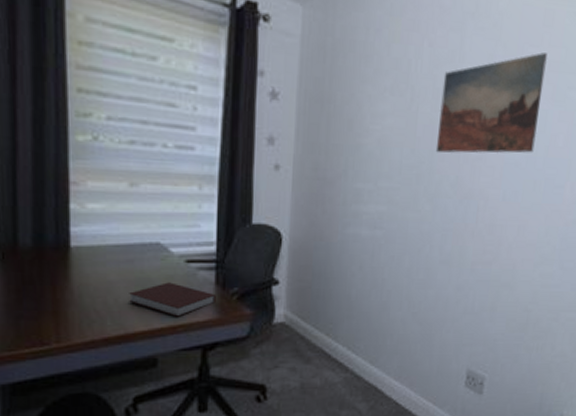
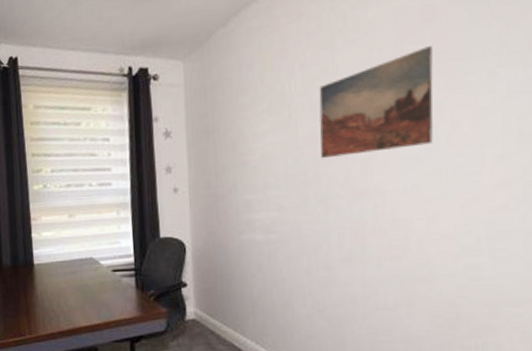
notebook: present [129,282,216,317] -> none [74,288,137,315]

